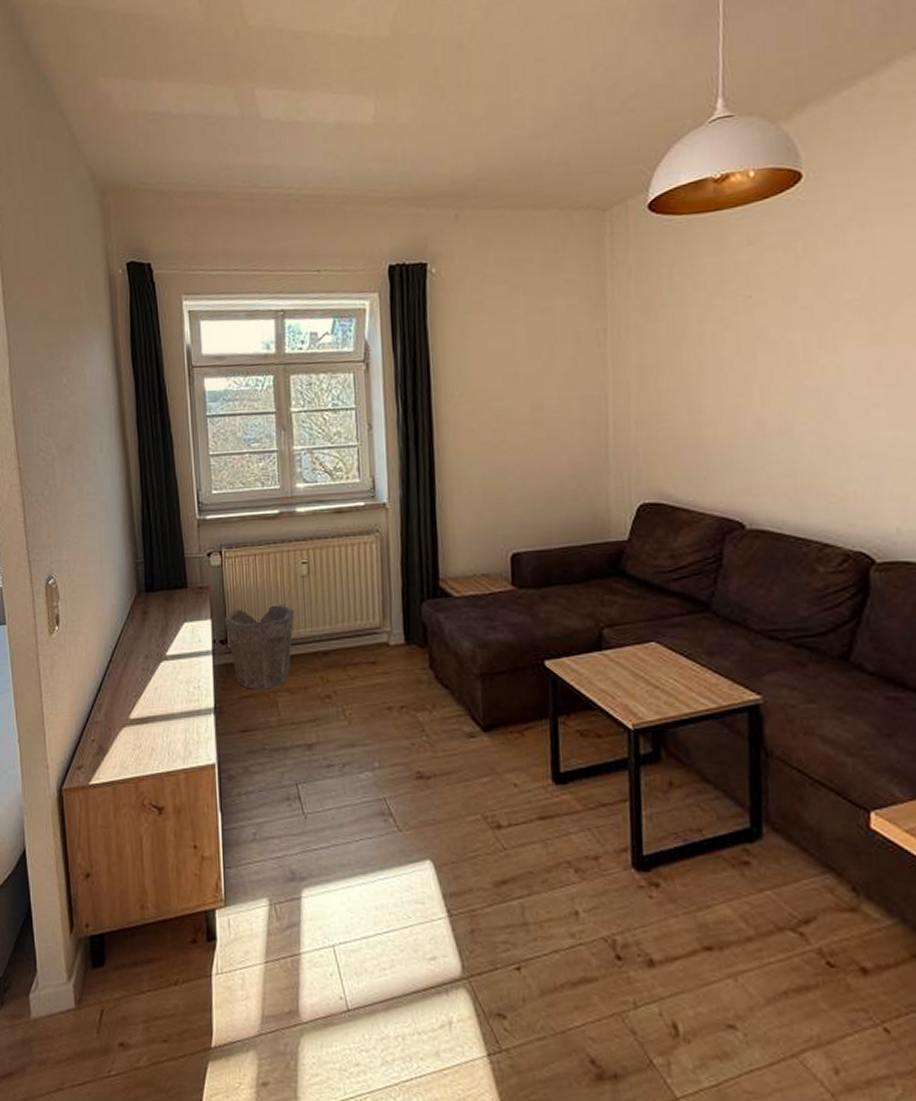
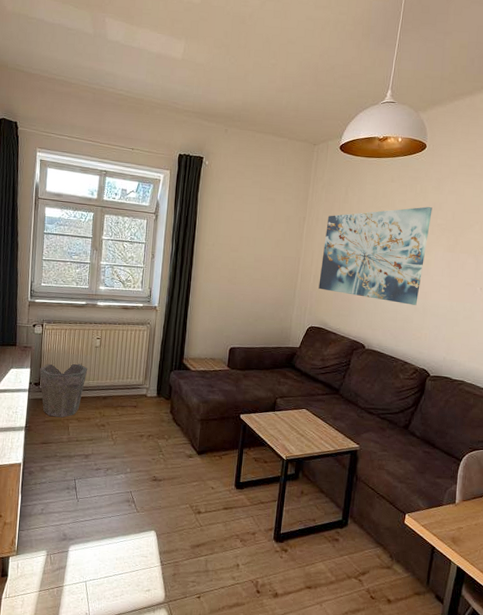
wall art: none [644,274,832,446] -> present [318,207,432,305]

